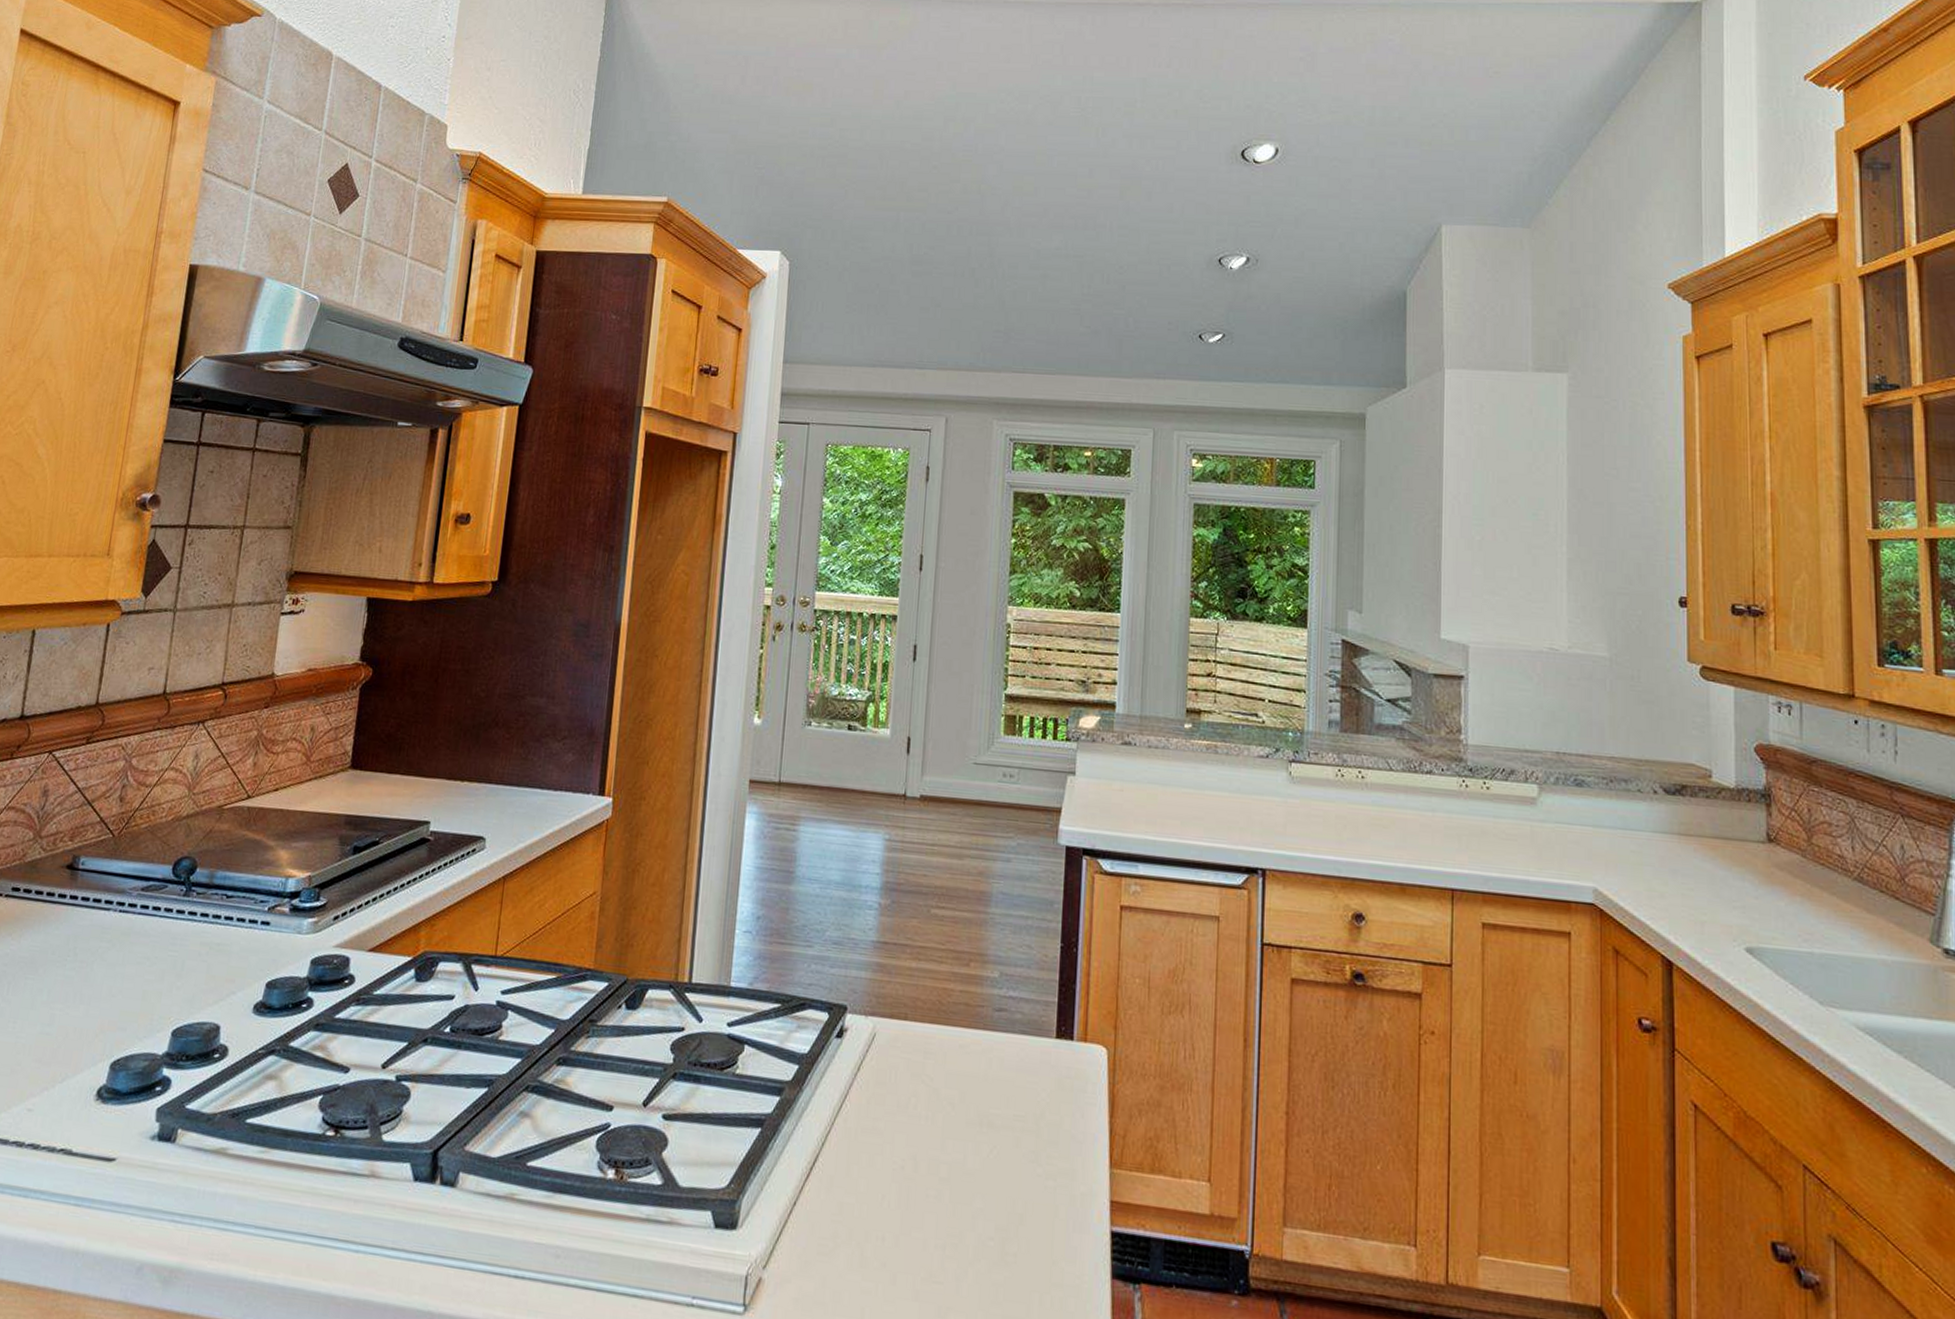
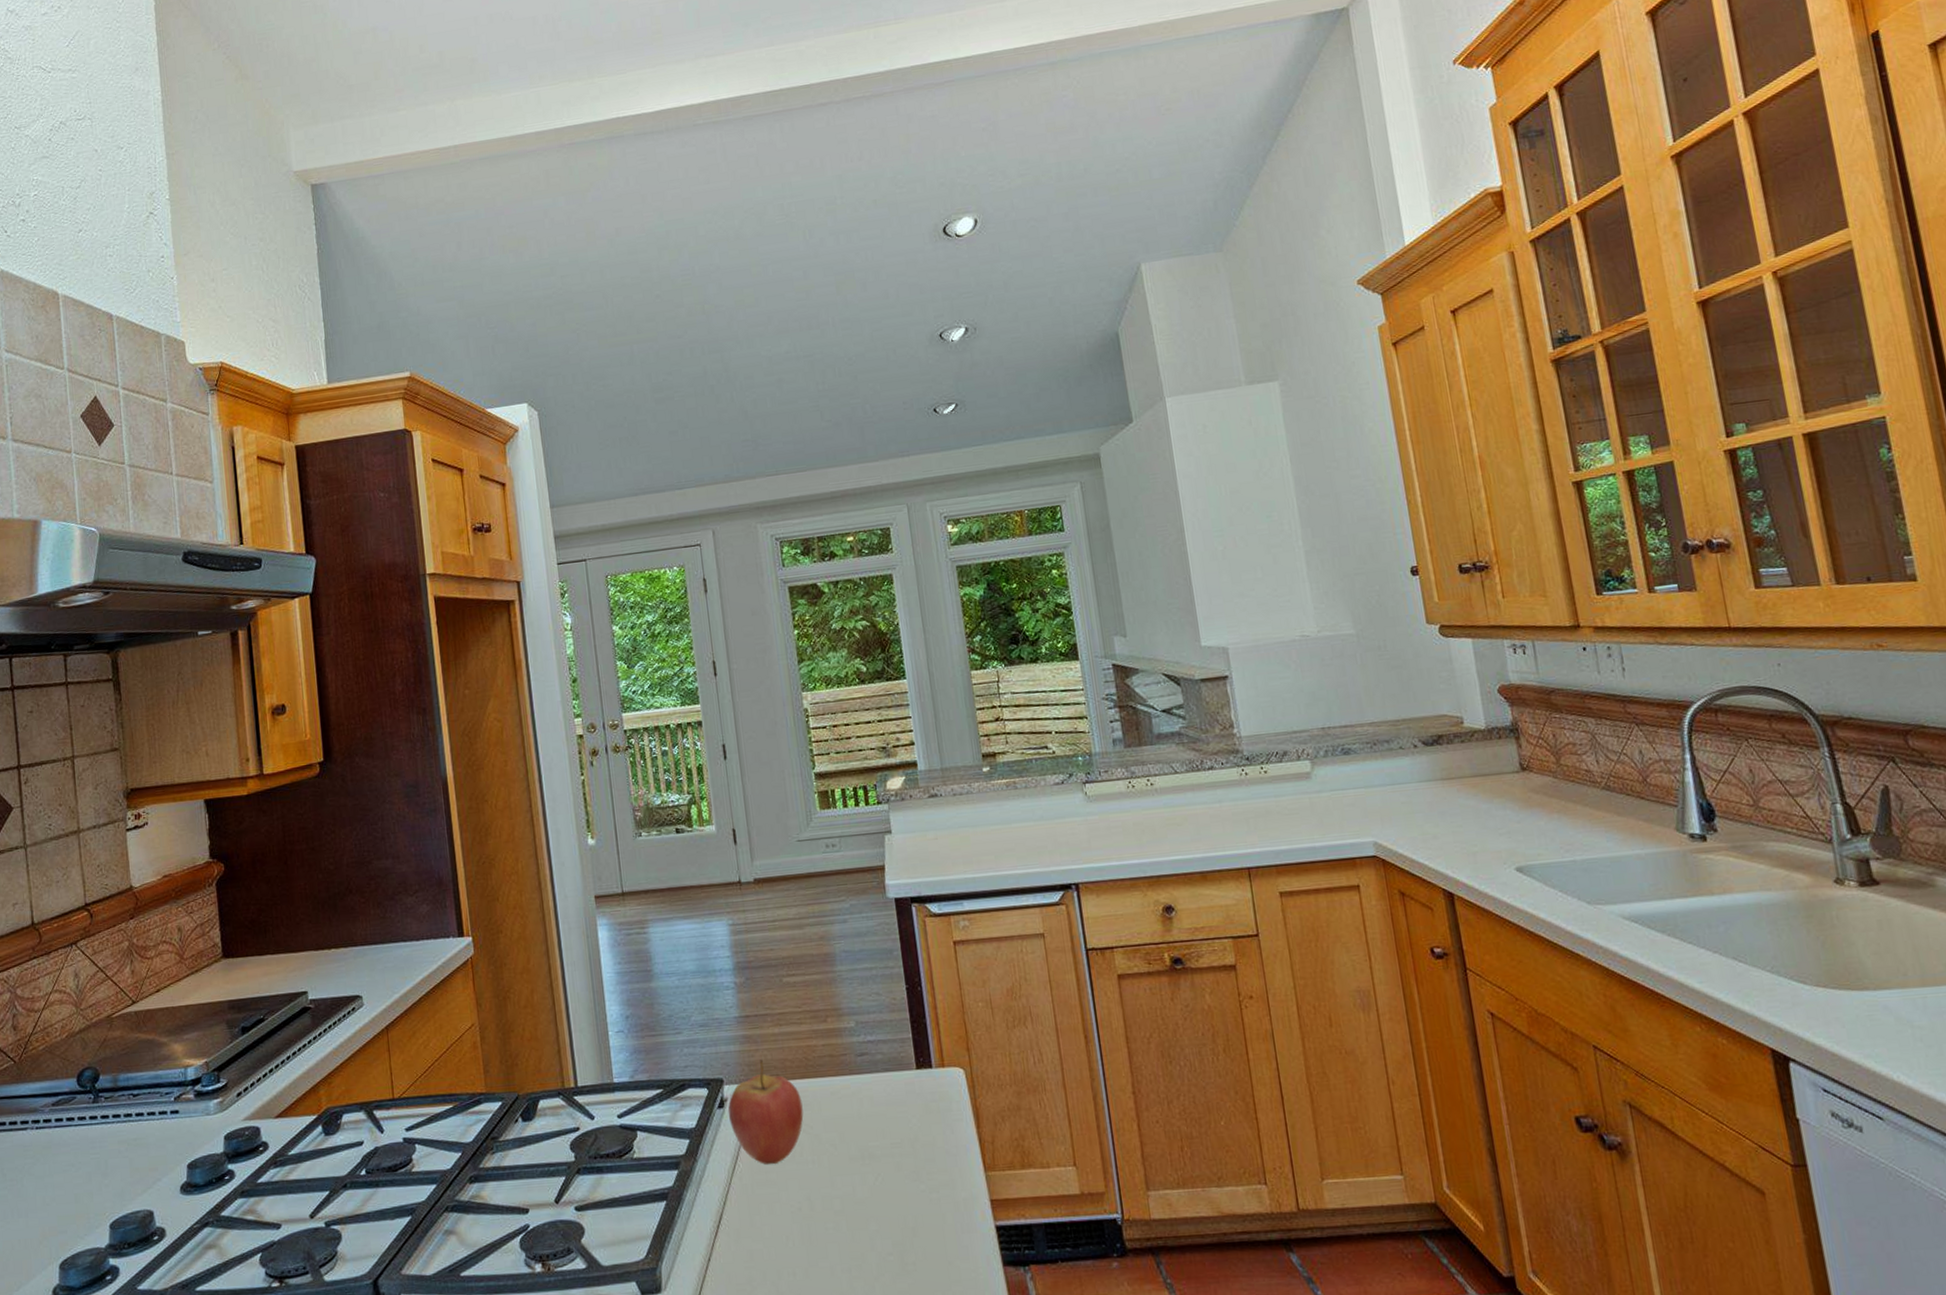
fruit: none [845,993,927,1112] -> present [727,1059,804,1164]

